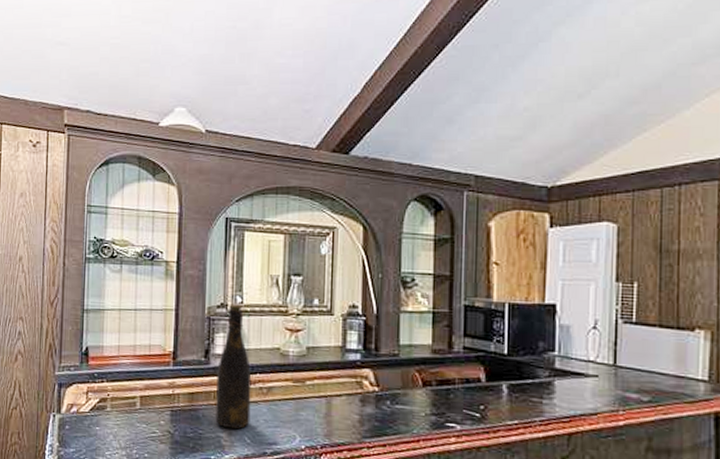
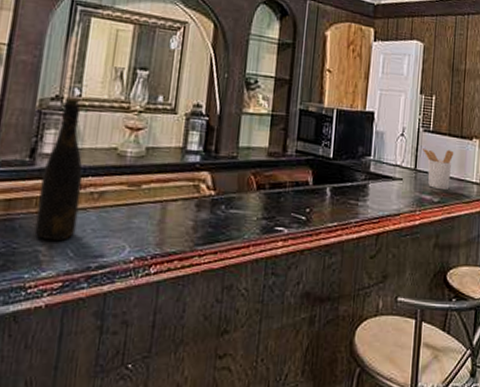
utensil holder: none [622,342,669,389] -> present [422,148,454,191]

